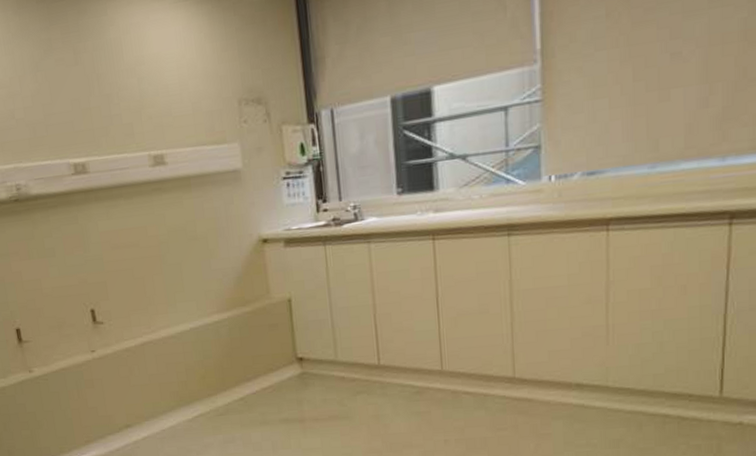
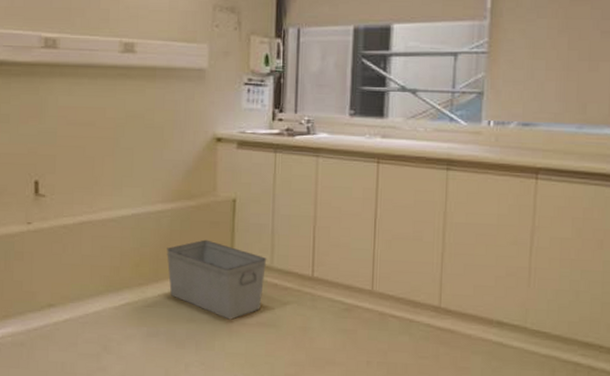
storage bin: none [230,343,331,417] -> present [167,239,267,320]

